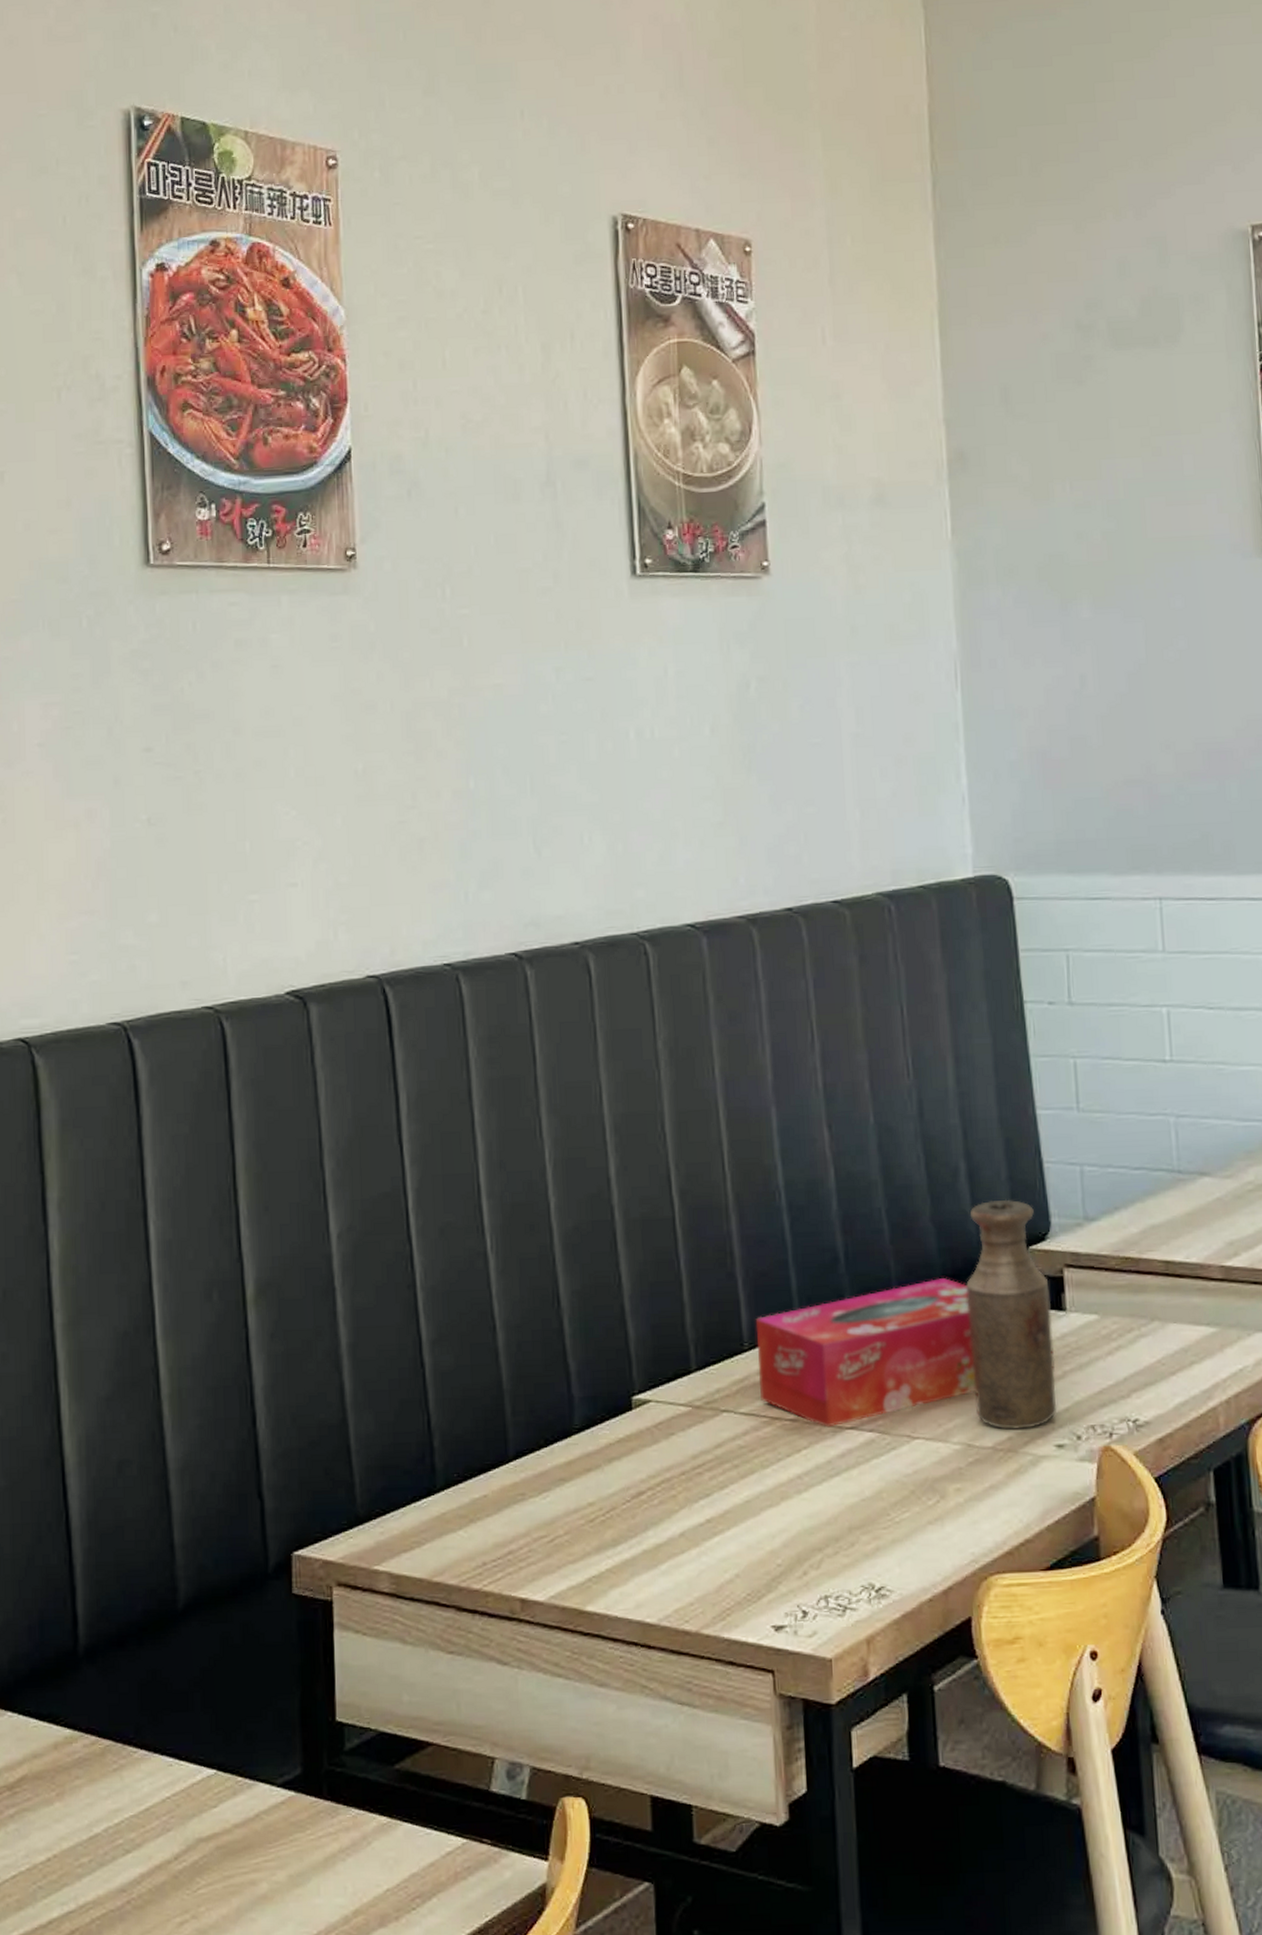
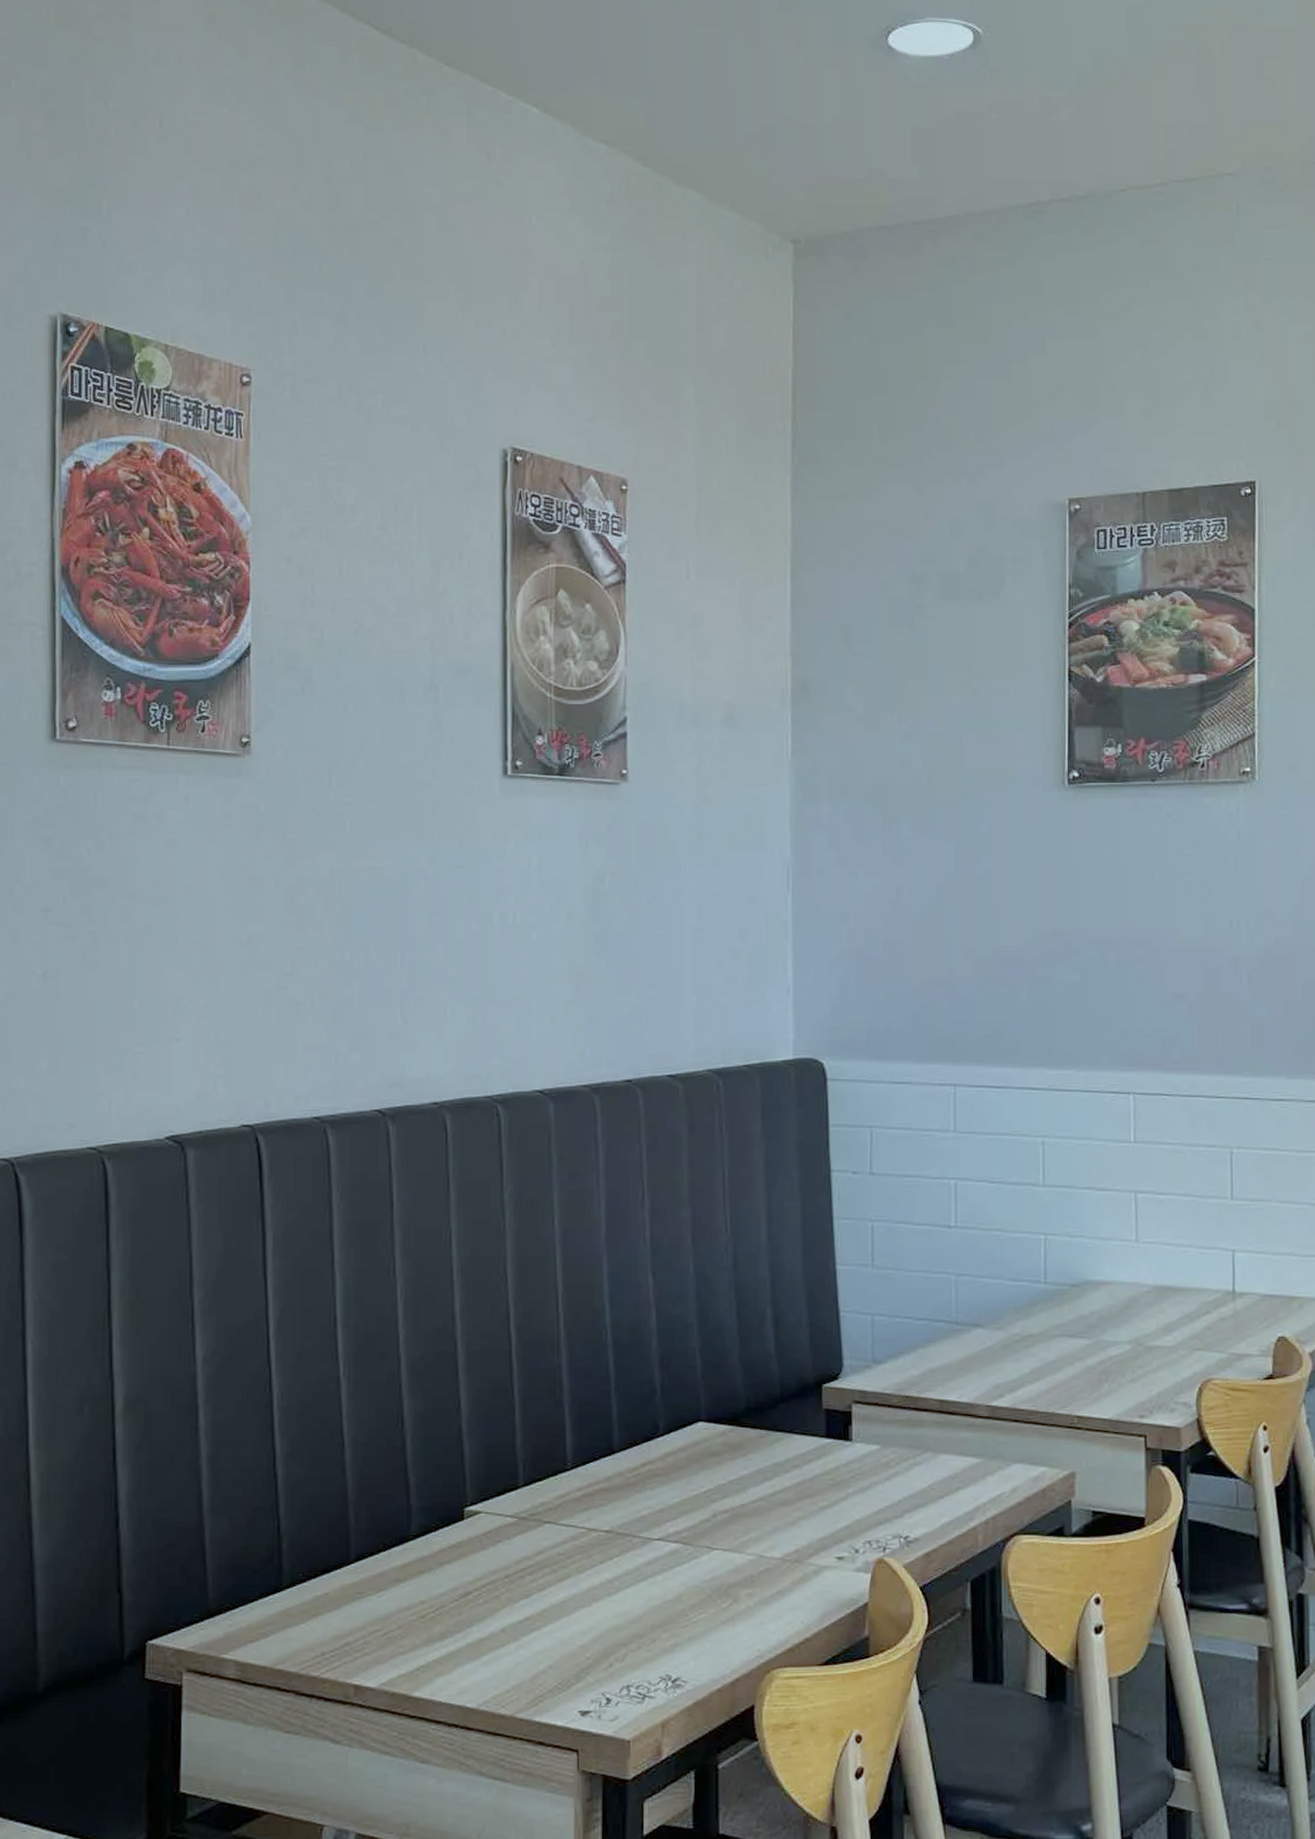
tissue box: present [755,1278,977,1428] -> none [579,1410,770,1539]
bottle: present [966,1199,1057,1430] -> none [766,1342,839,1543]

